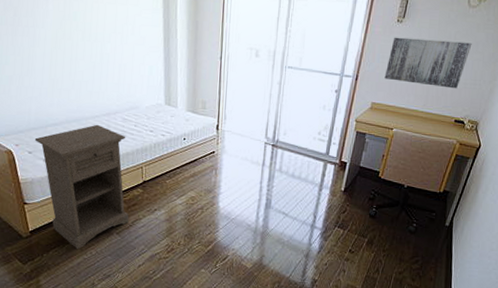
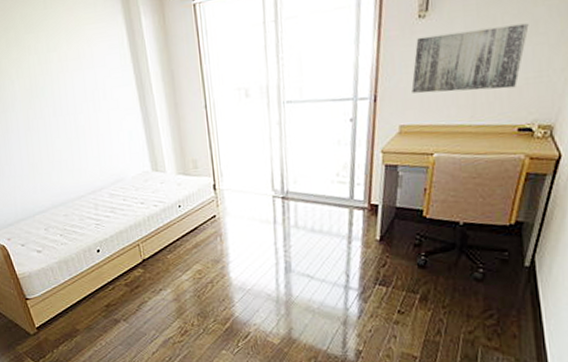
nightstand: present [34,124,129,250] -> none [25,204,135,342]

